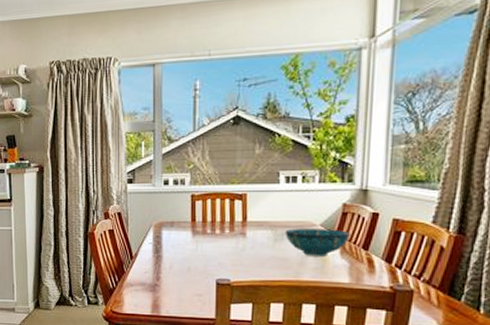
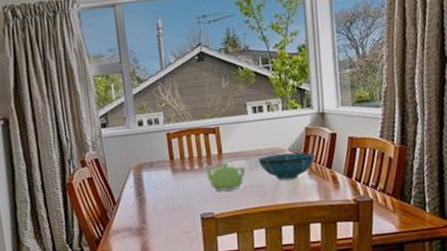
teapot: none [225,229,270,260] -> present [203,163,246,191]

